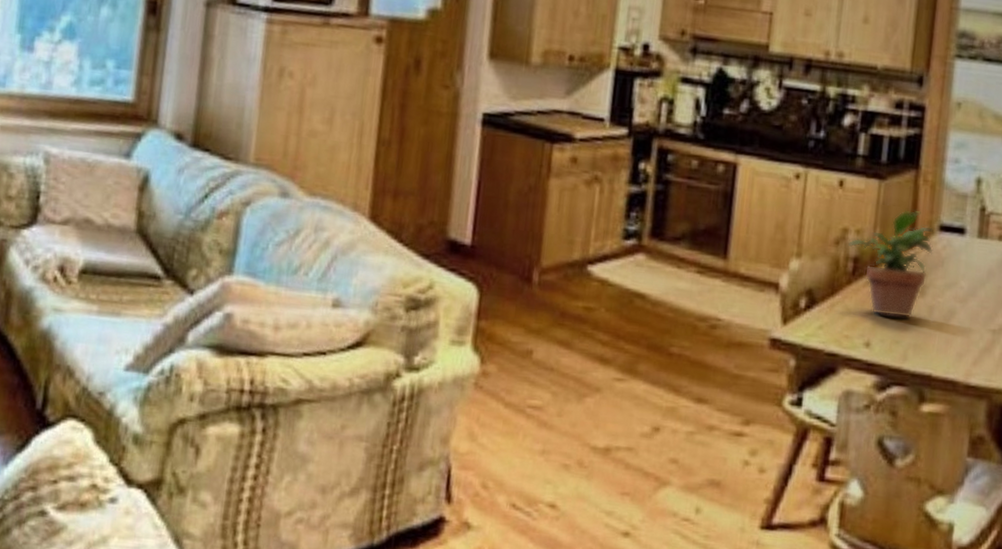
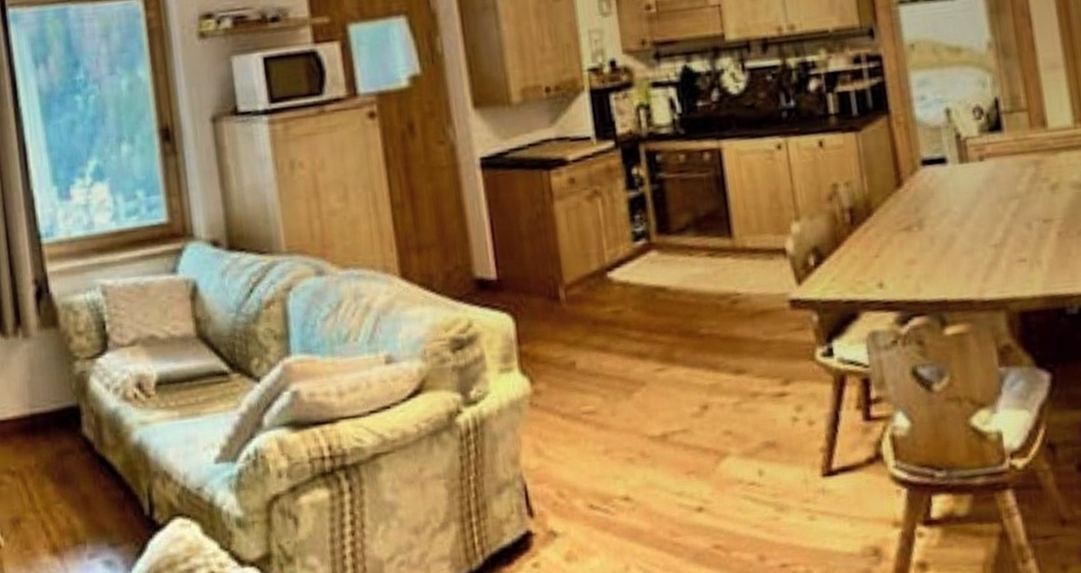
potted plant: present [848,210,934,319] -> none [840,151,922,256]

